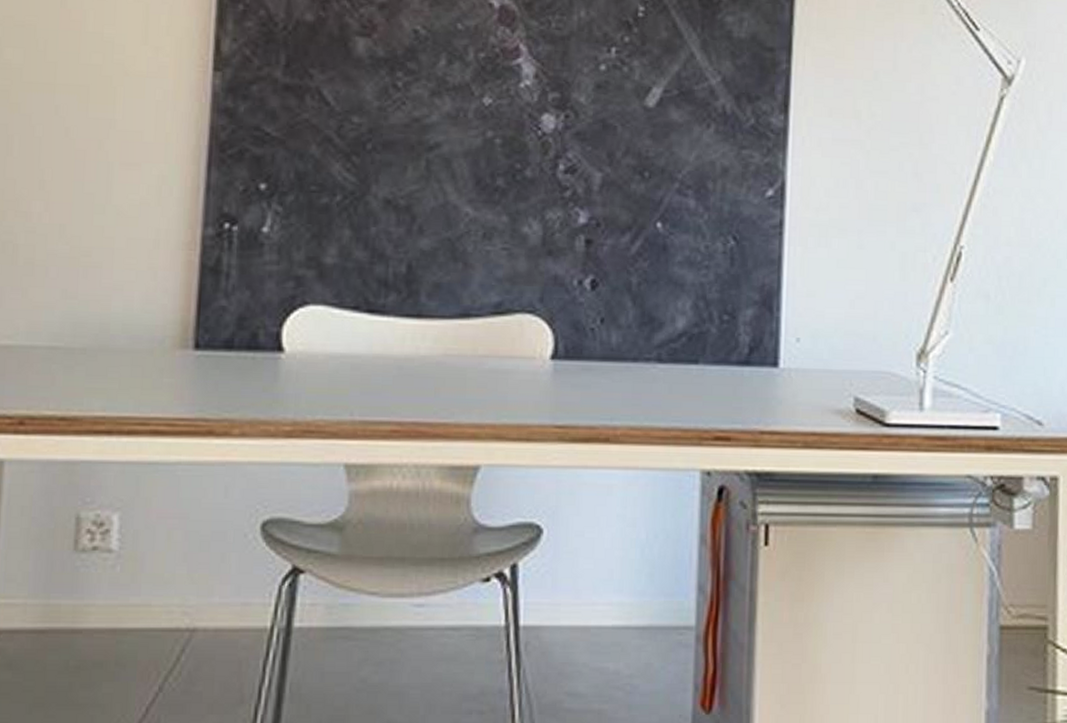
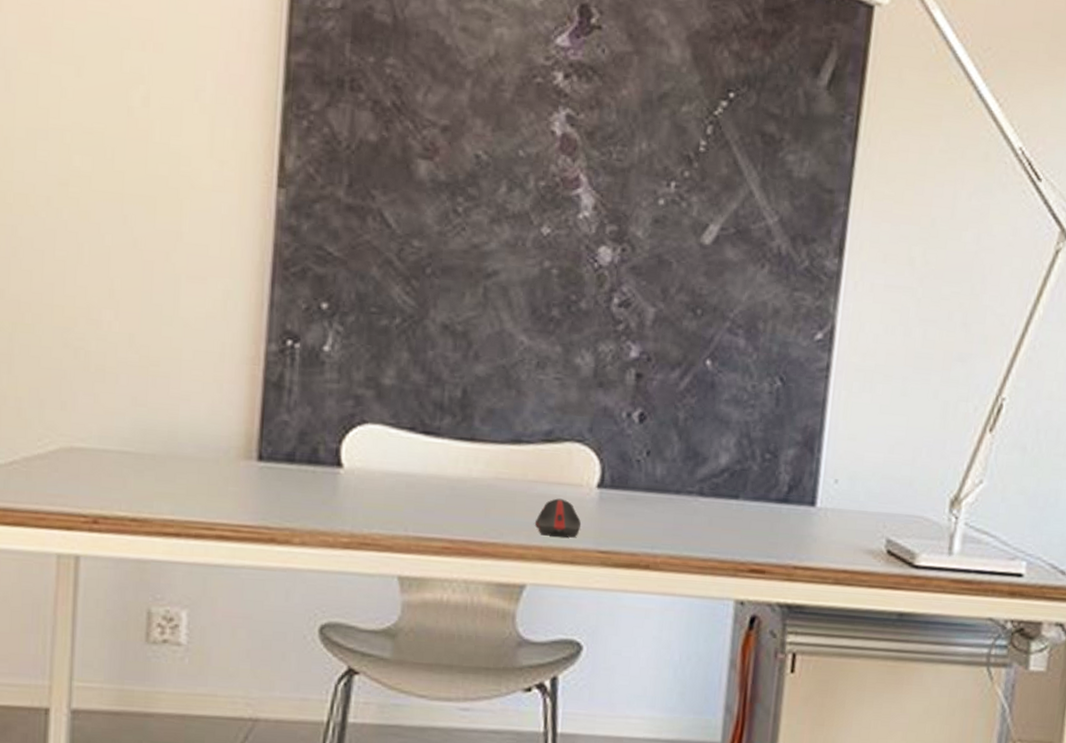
computer mouse: none [487,372,536,412] -> present [534,498,582,537]

